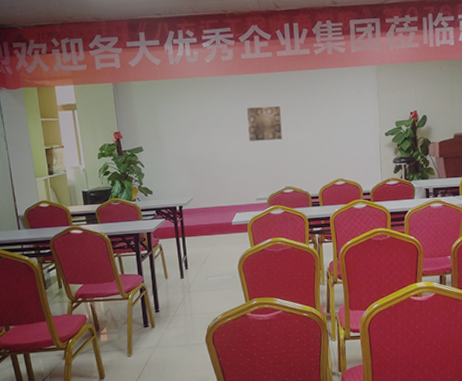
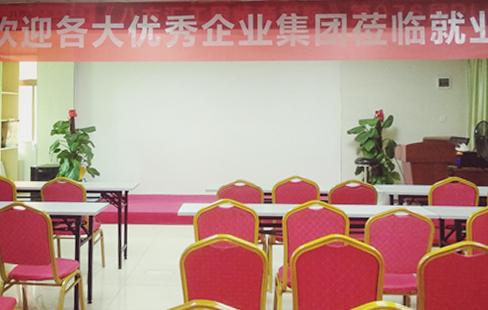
wall art: present [247,106,282,141] -> none [203,94,238,130]

